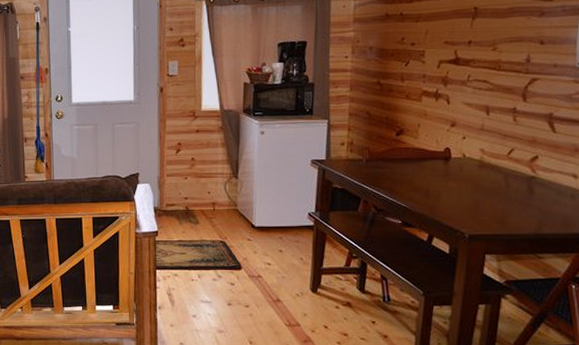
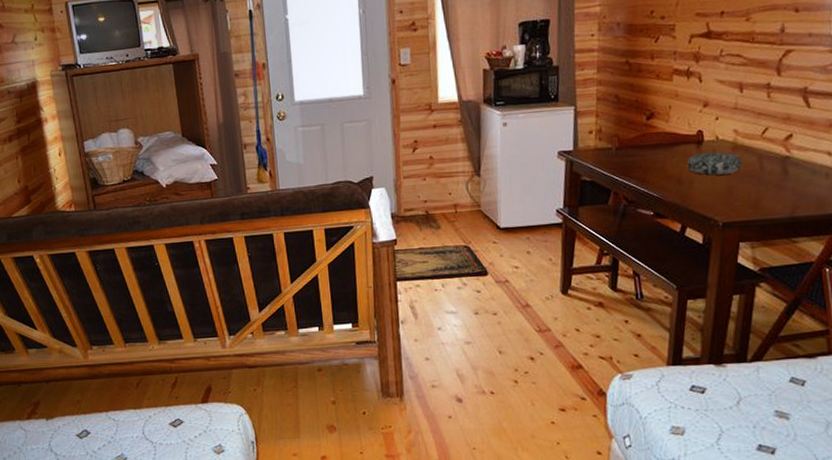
decorative bowl: none [434,168,489,190] -> present [686,152,743,176]

